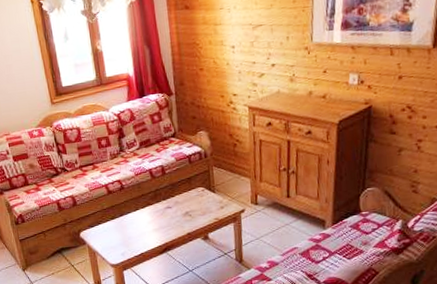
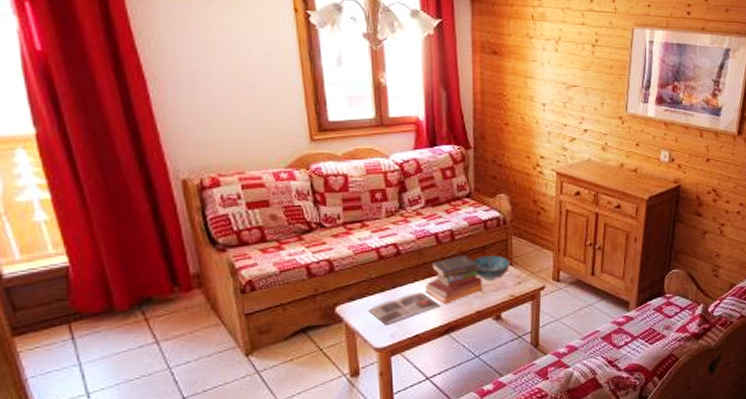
magazine: none [103,218,157,246] -> present [368,291,440,325]
books: none [144,186,191,228] -> present [424,255,483,304]
decorative bowl: none [180,185,213,207] -> present [472,255,510,281]

